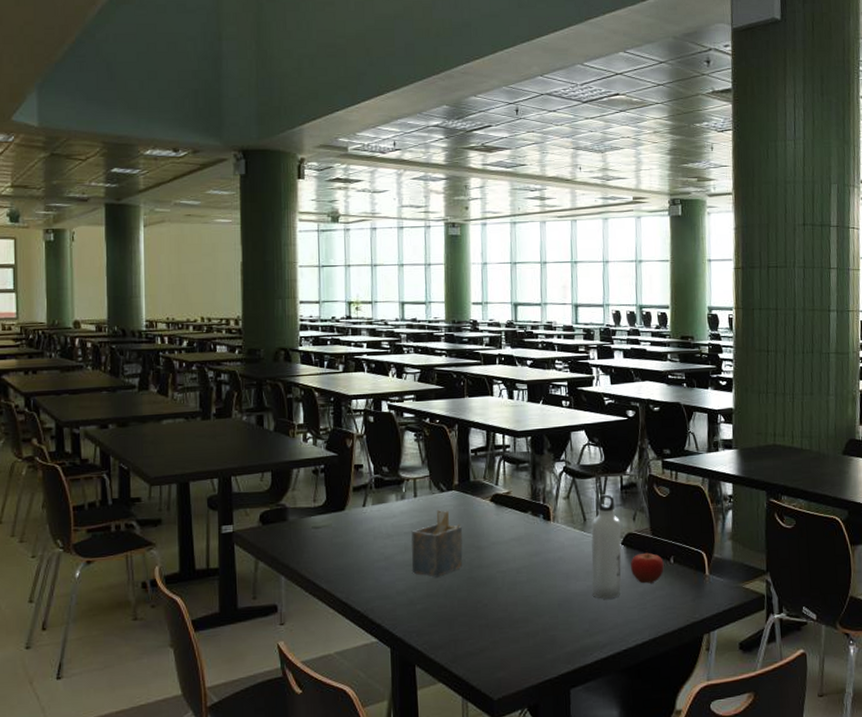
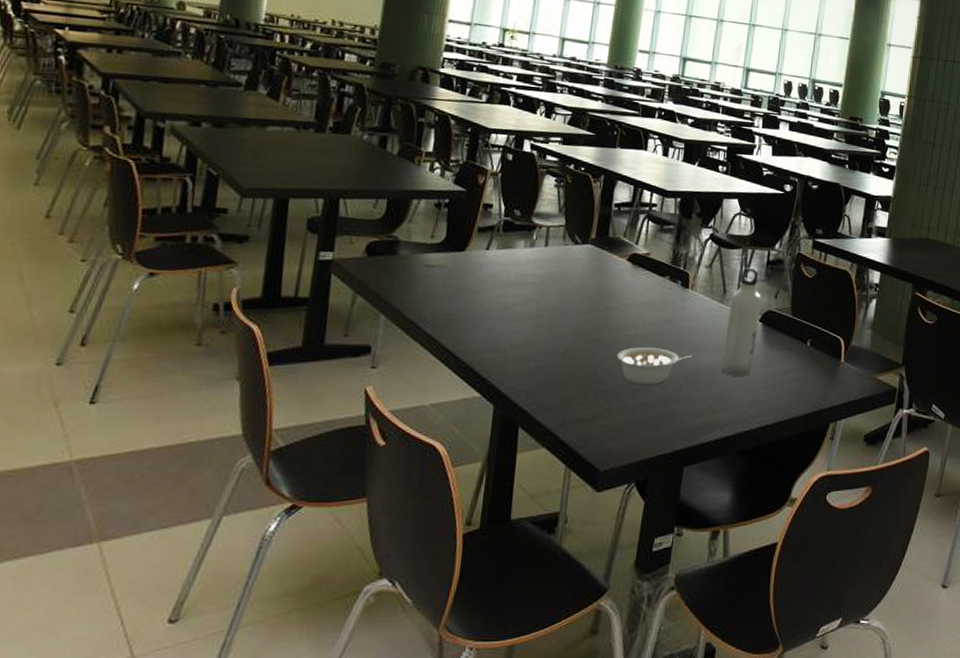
napkin holder: present [411,509,463,578] -> none [530,262,592,335]
legume: none [493,580,563,616] -> present [616,347,692,384]
fruit: present [631,550,664,584] -> none [765,330,800,365]

